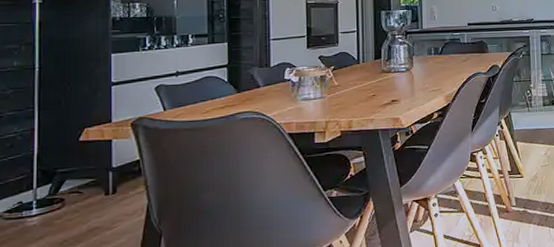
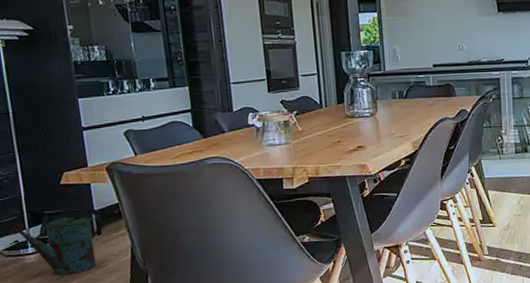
watering can: none [14,174,118,239] -> present [9,216,102,275]

